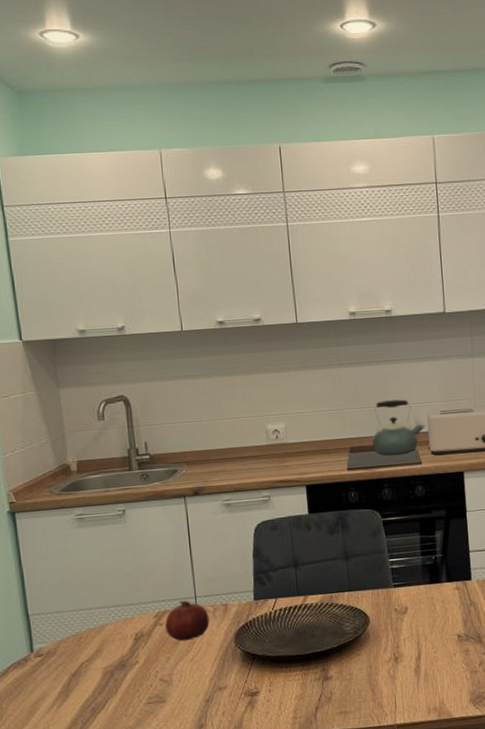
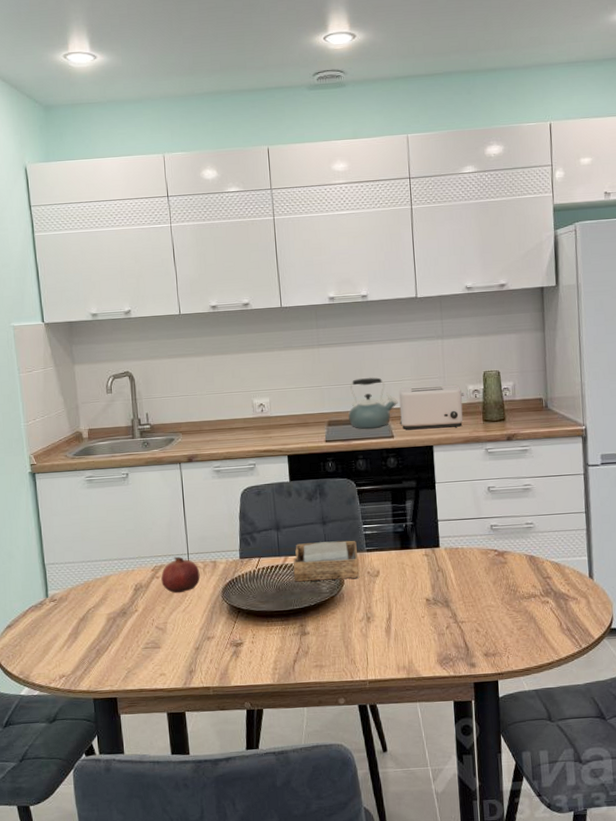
napkin holder: none [313,576,386,623] -> present [293,540,360,582]

